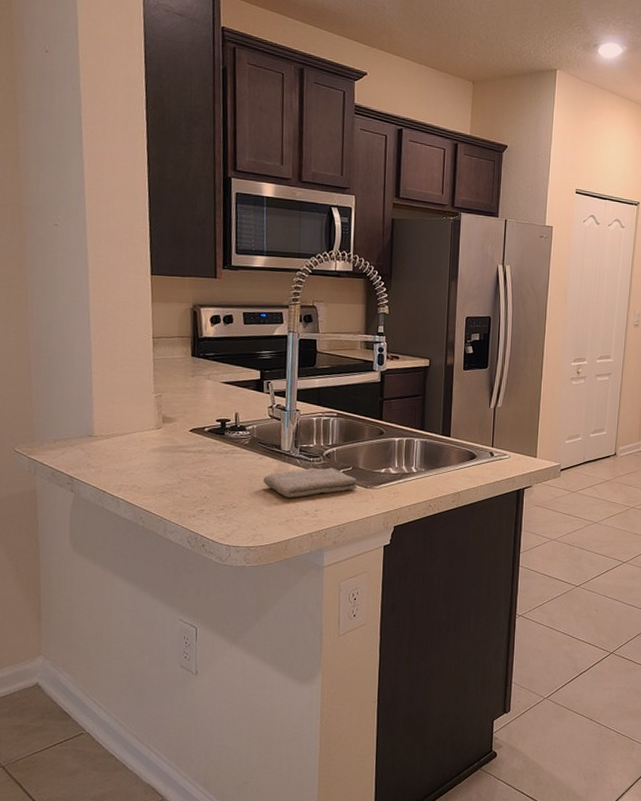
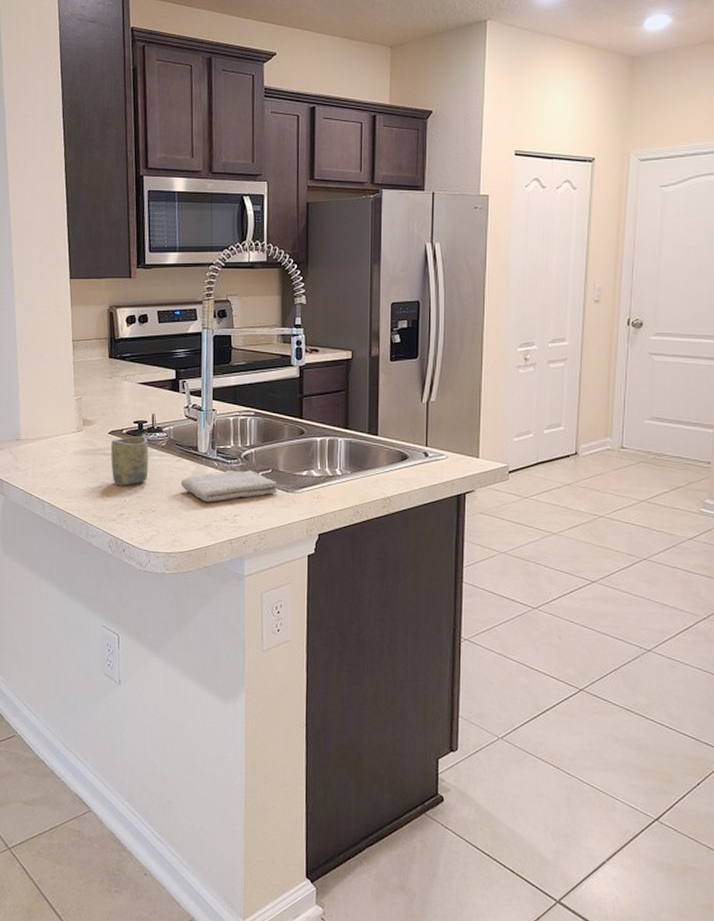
cup: none [191,433,232,483] -> present [111,435,149,486]

